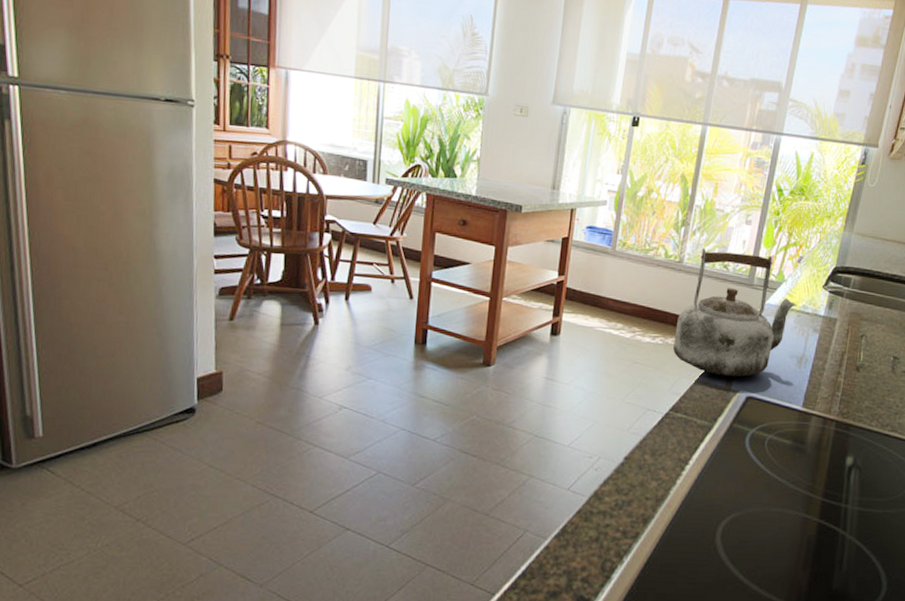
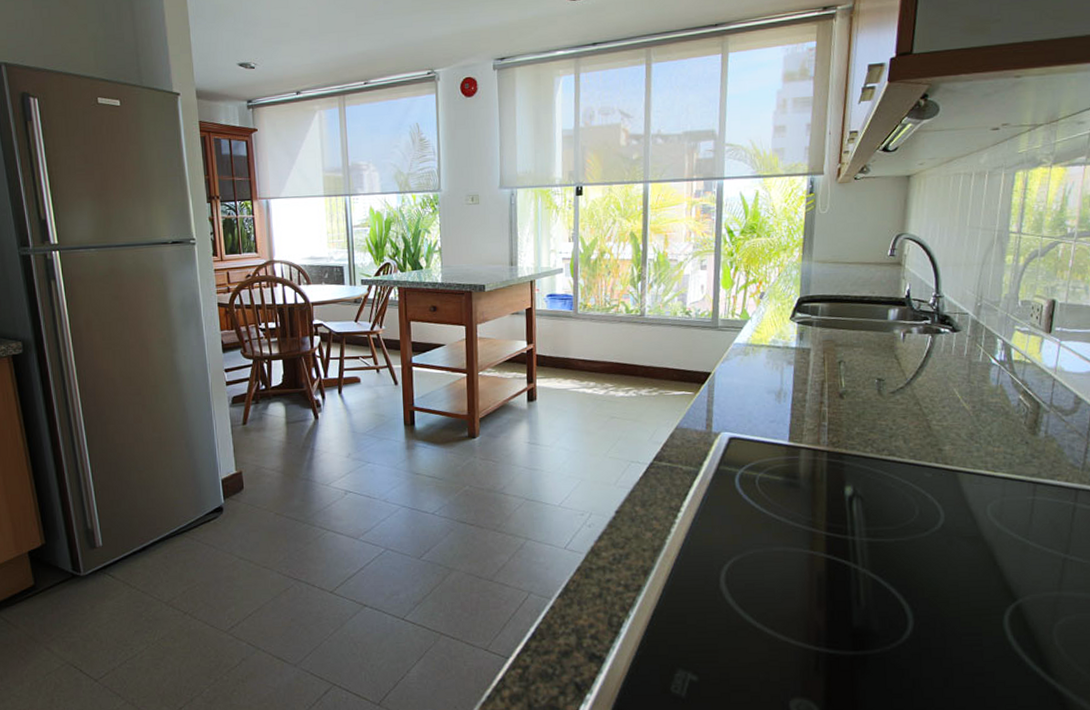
kettle: present [673,248,797,377] -> none [647,296,766,420]

